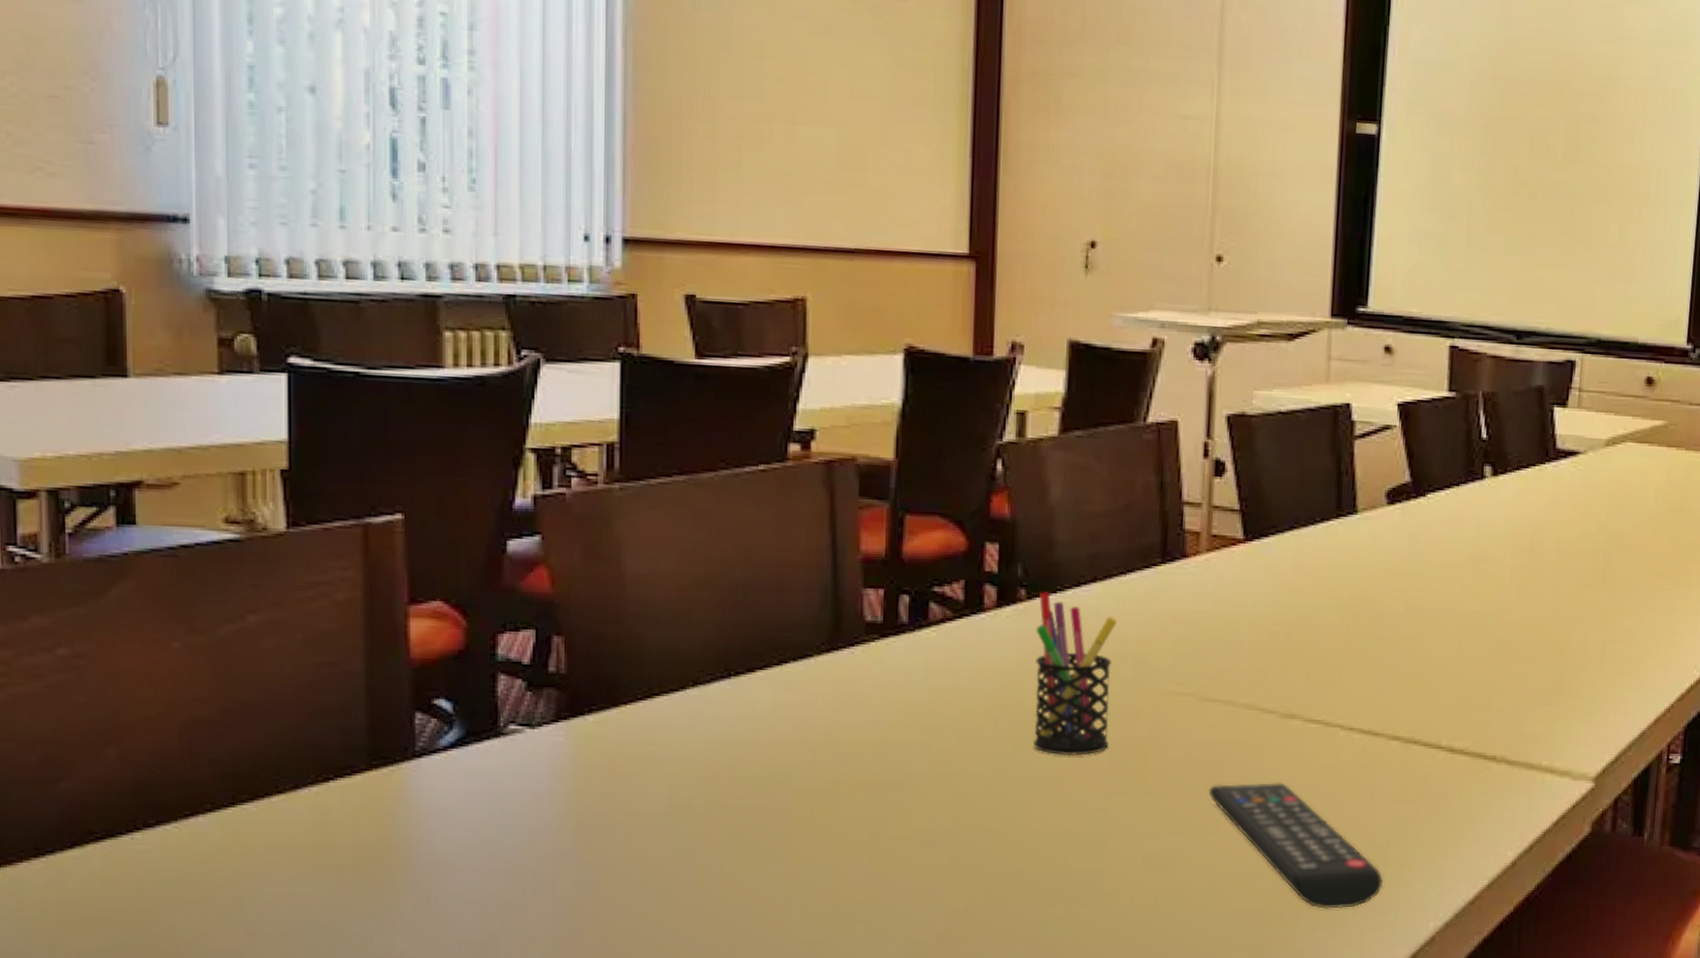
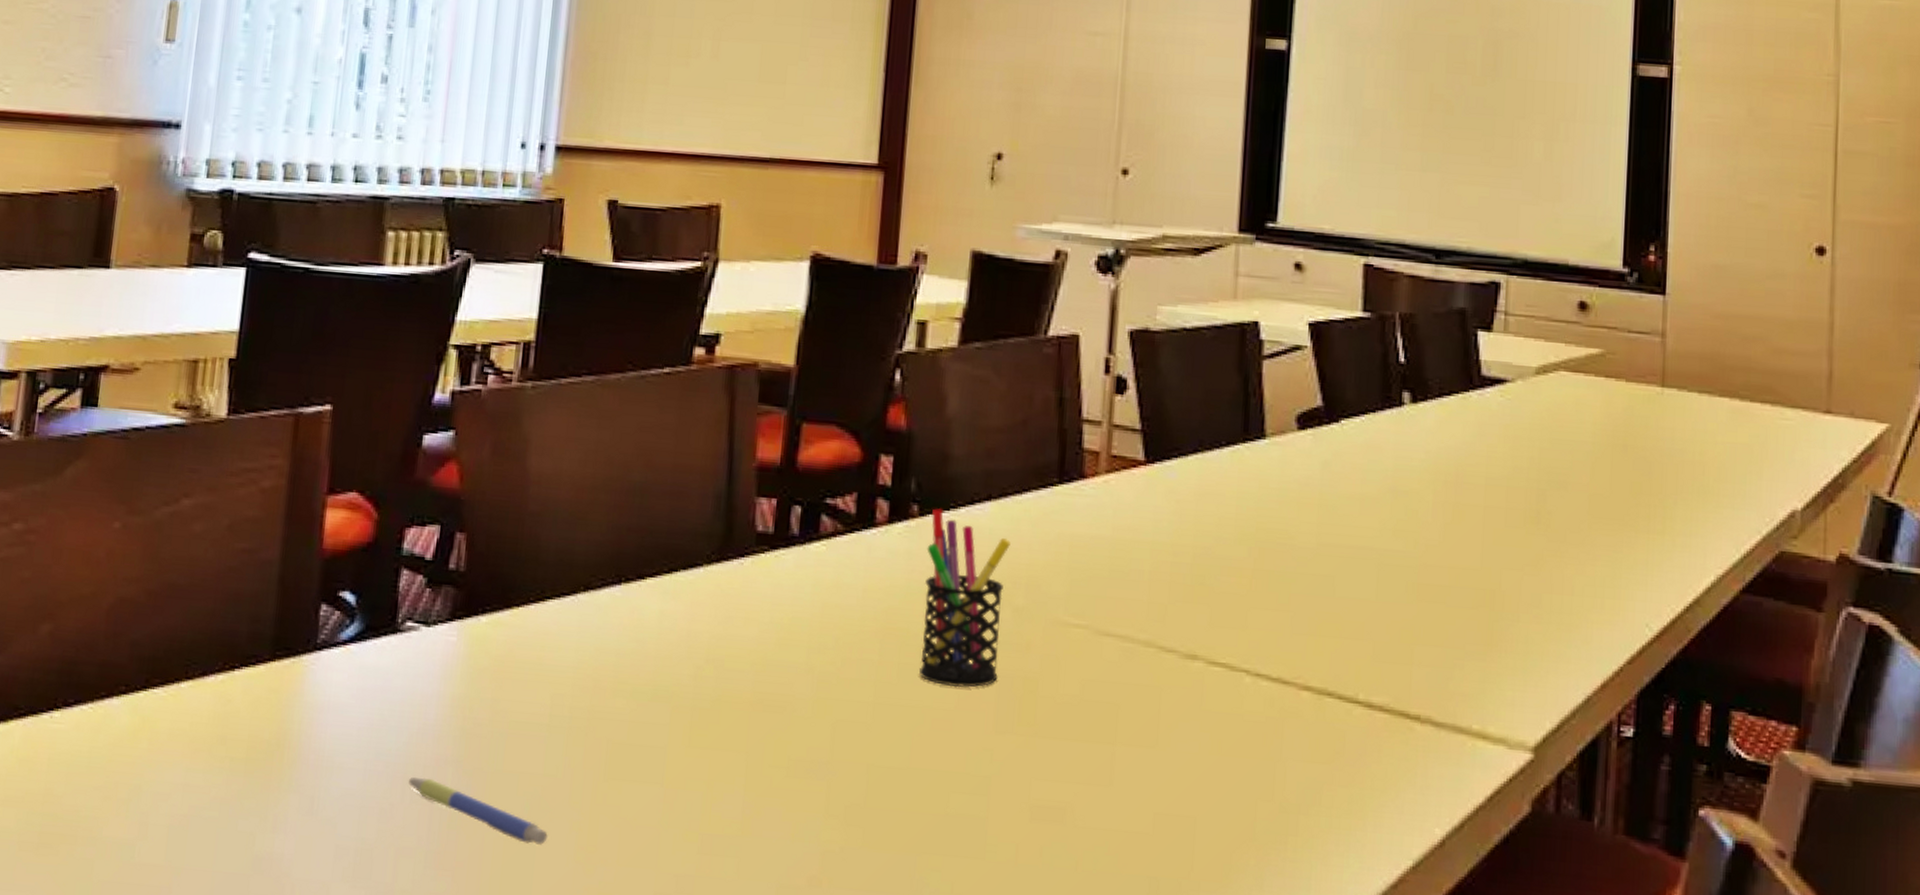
pen: none [529,870,676,924] -> present [409,776,548,845]
remote control: present [1208,782,1384,909] -> none [1102,728,1294,883]

